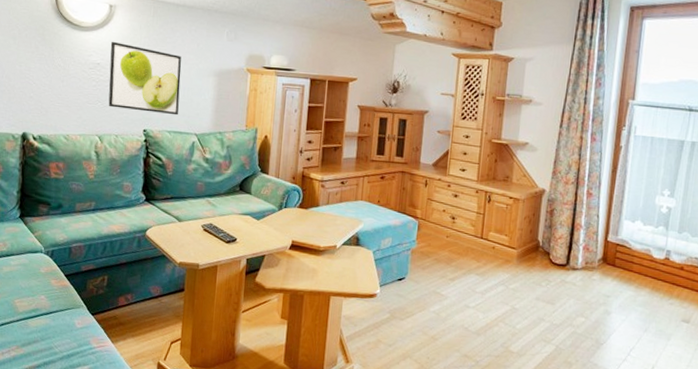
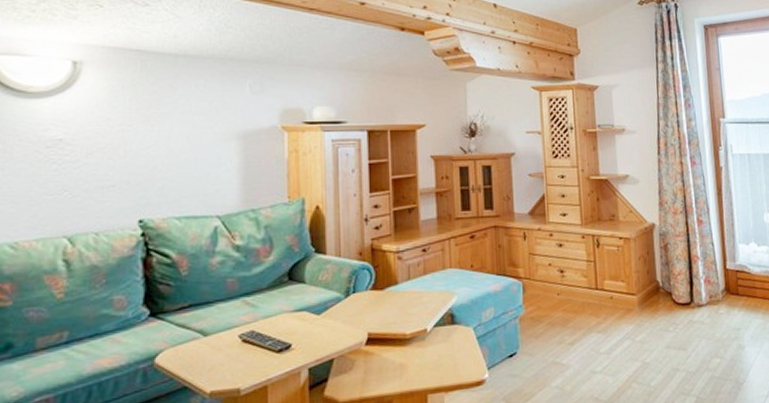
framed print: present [108,41,182,116] -> none [77,108,189,196]

